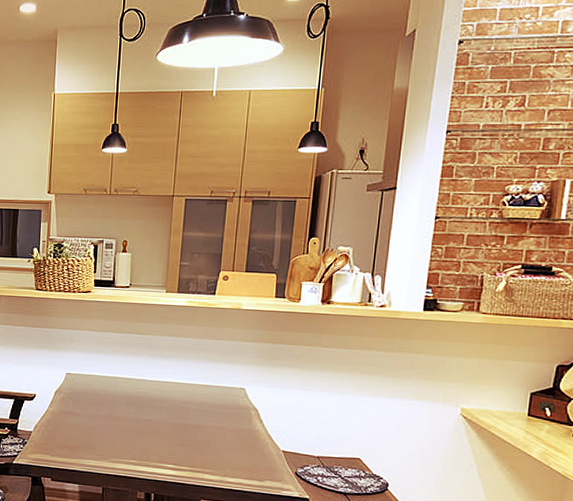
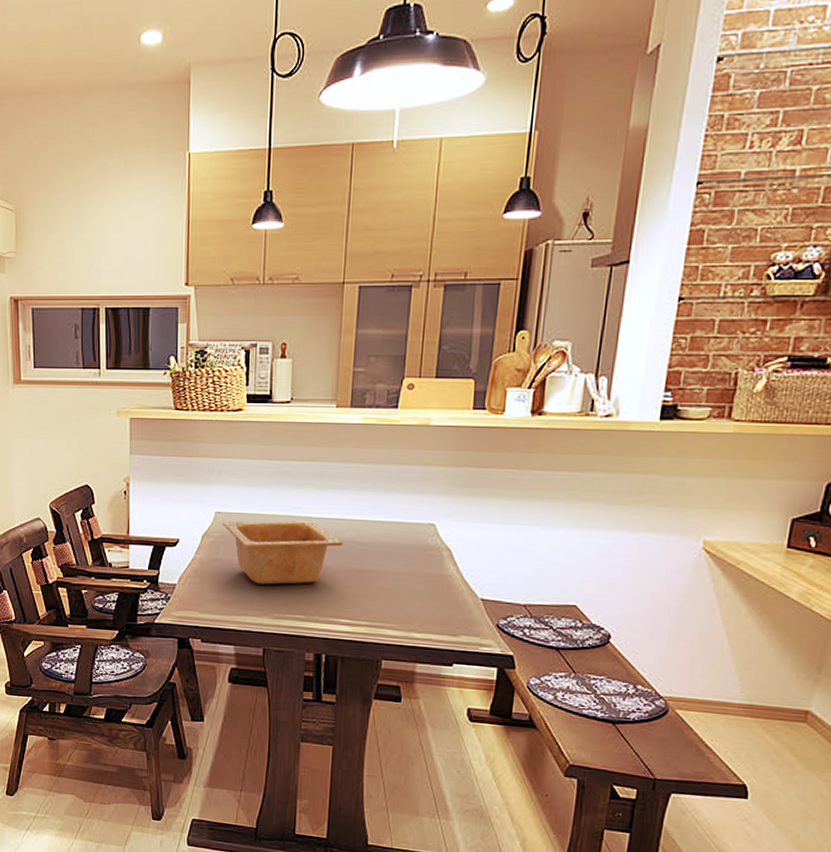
serving bowl: none [72,381,170,434] -> present [222,520,343,585]

